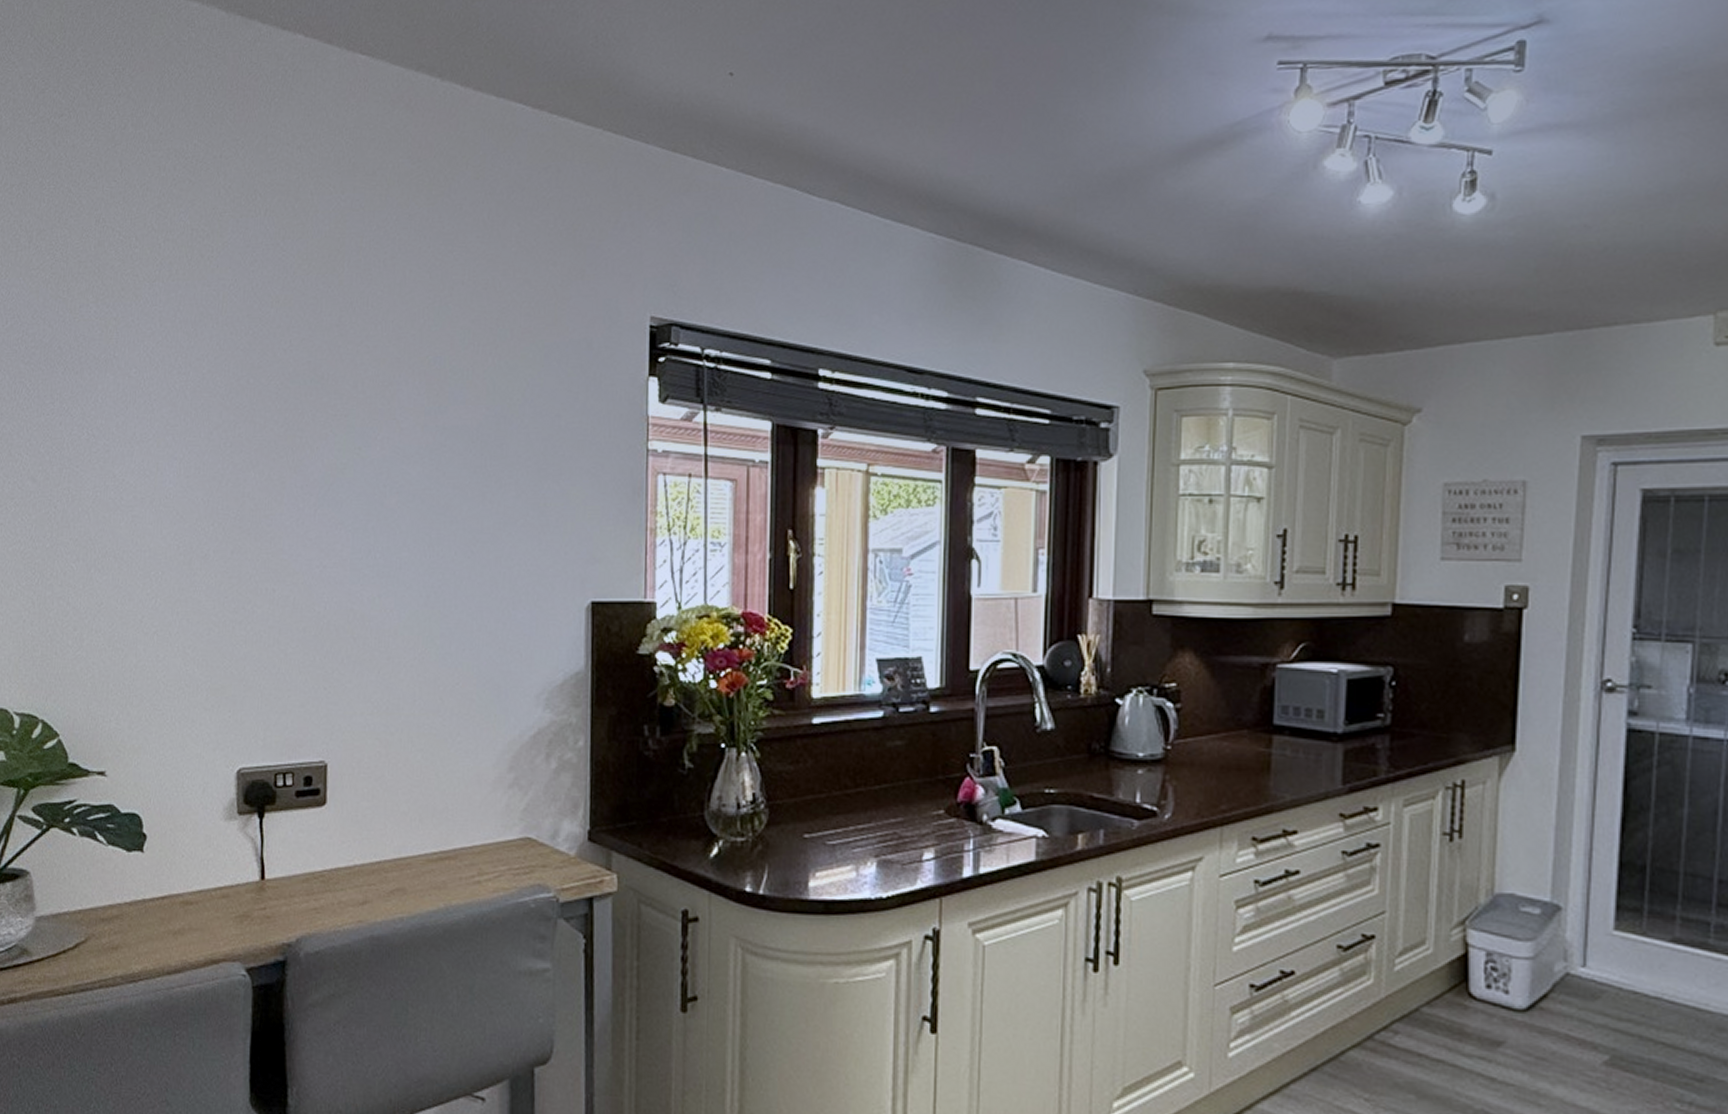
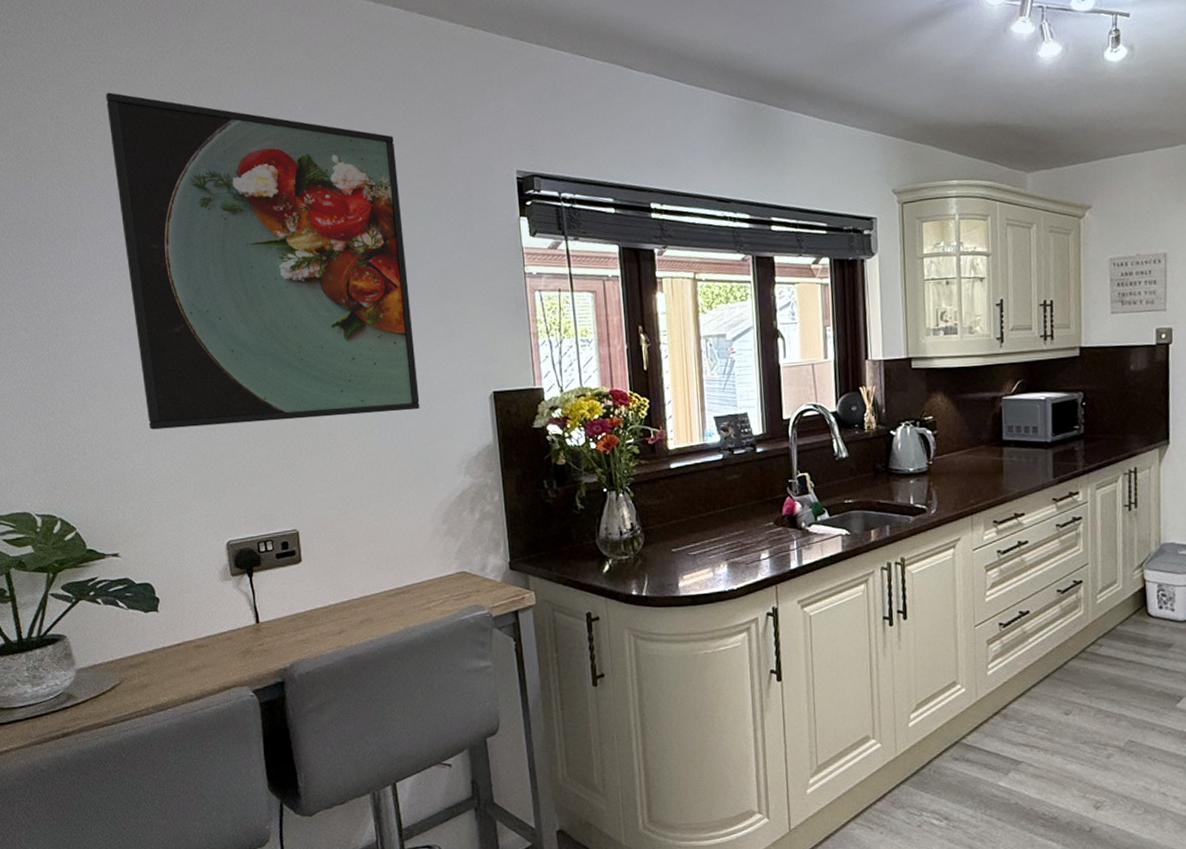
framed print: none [162,193,502,618] -> present [106,92,420,430]

